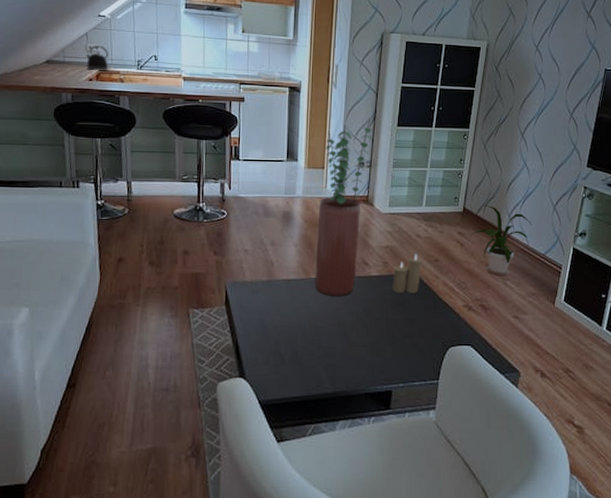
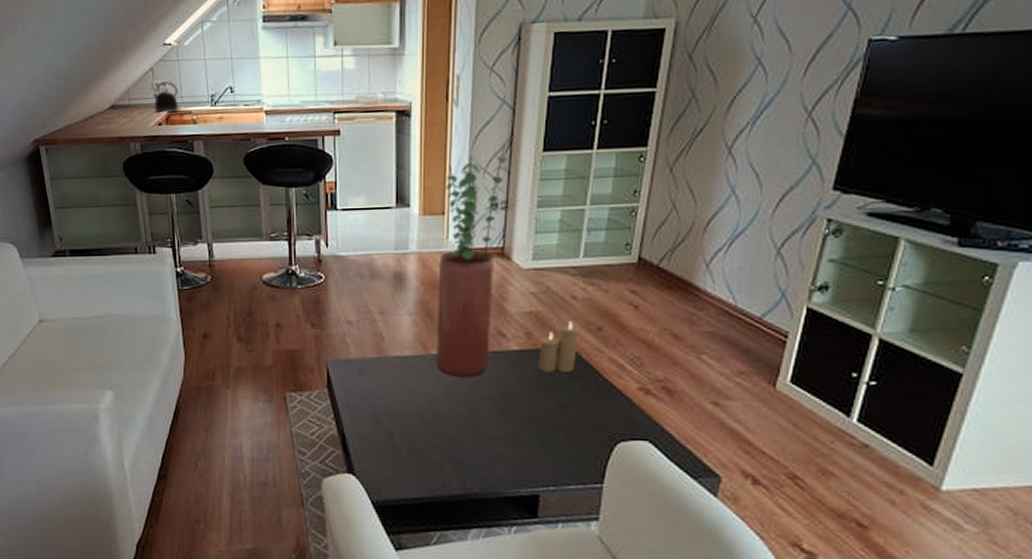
house plant: present [470,205,532,276] -> none [648,252,742,349]

